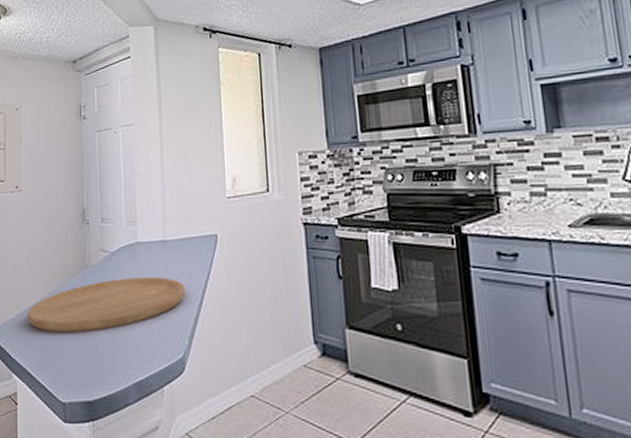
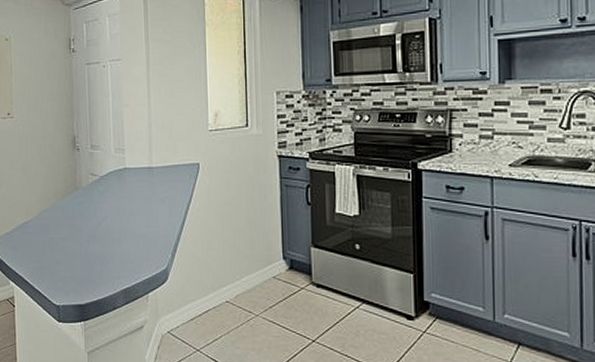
cutting board: present [27,276,185,333] -> none [22,198,169,246]

